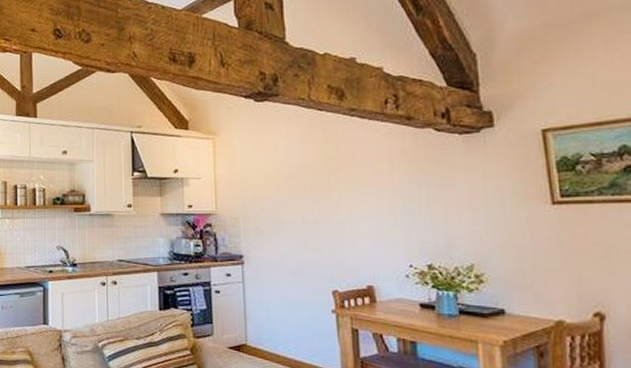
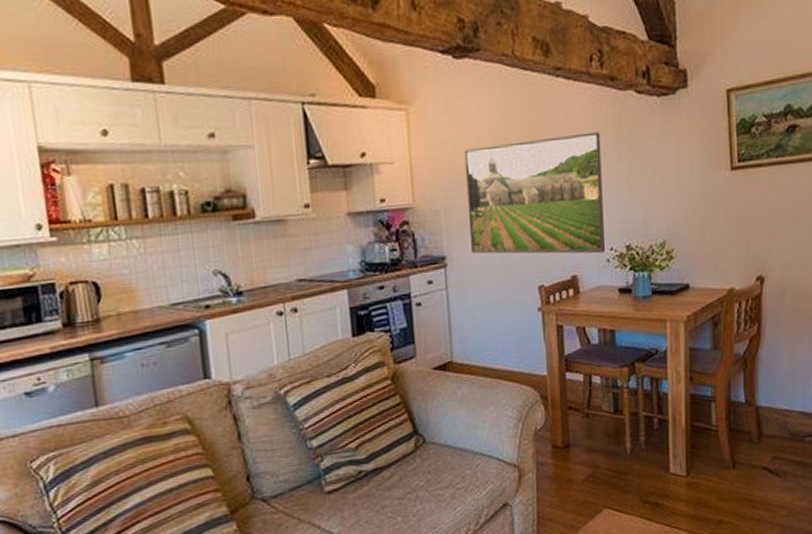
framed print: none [262,162,403,269] -> present [464,131,605,254]

